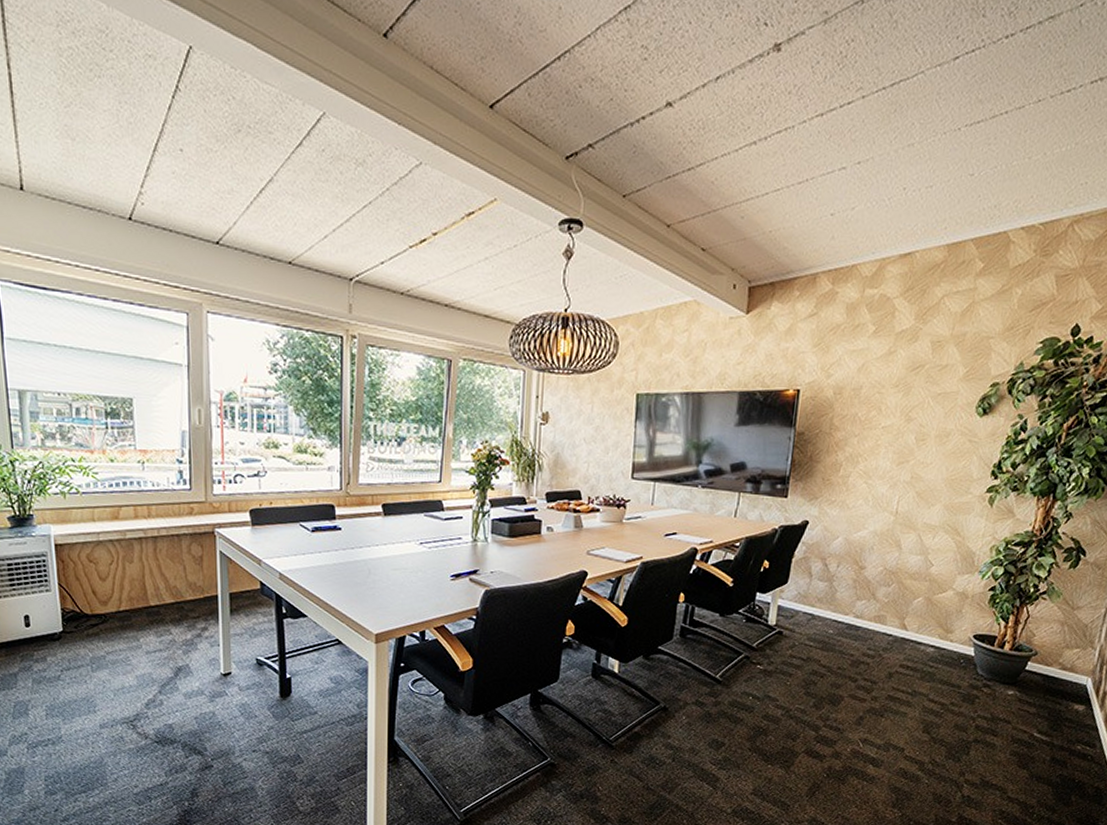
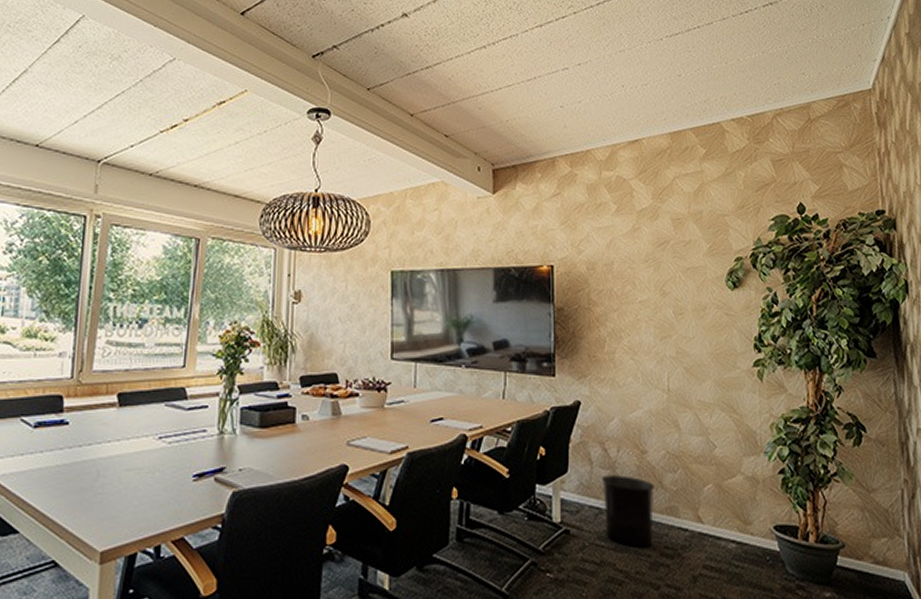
waste bin: none [815,587,867,648] -> present [601,475,654,547]

